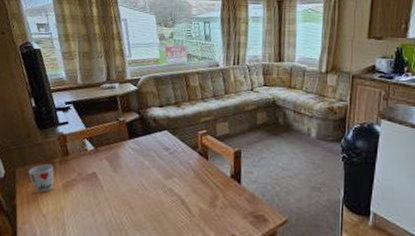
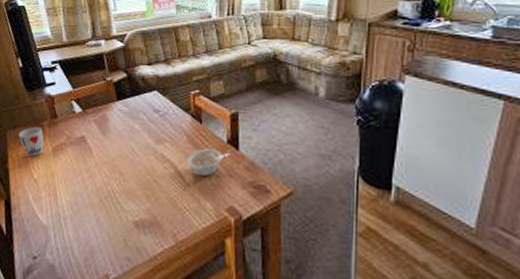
legume: none [193,183,233,209] -> present [187,148,230,177]

